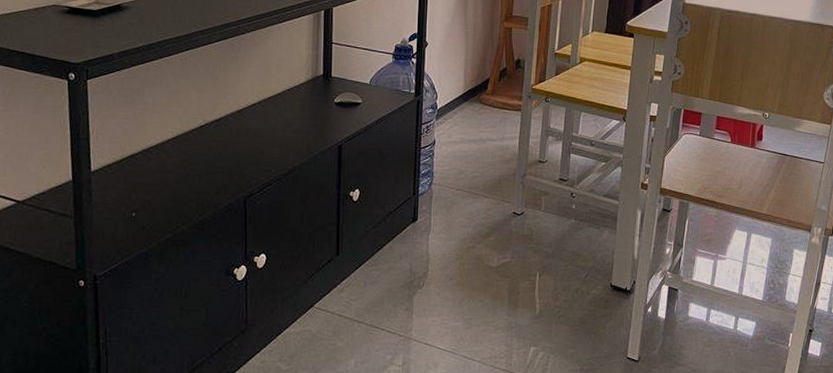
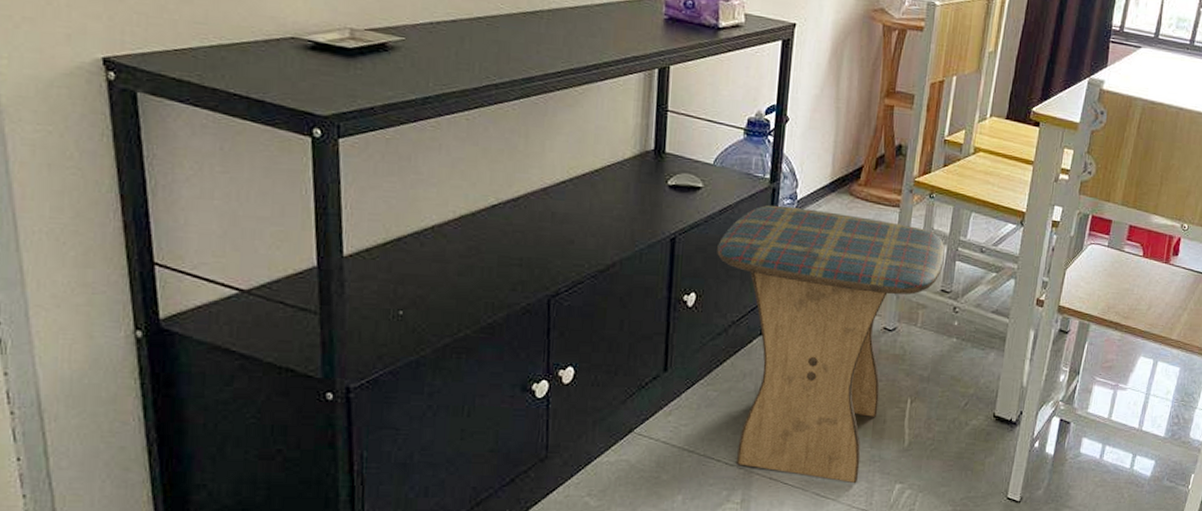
stool: none [375,114,562,346] -> present [717,205,946,483]

